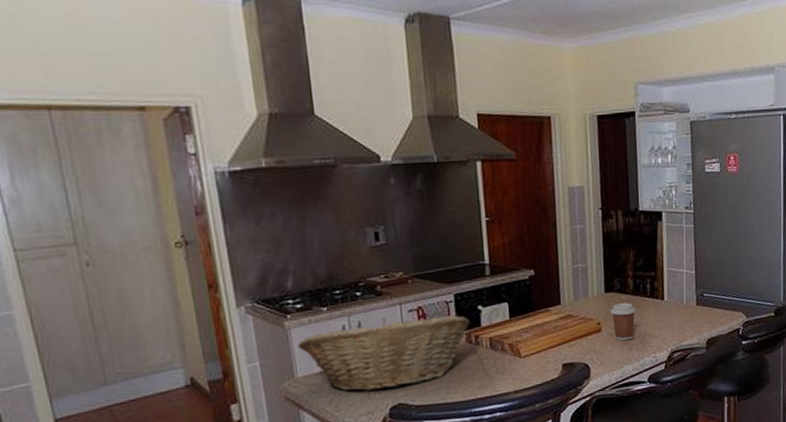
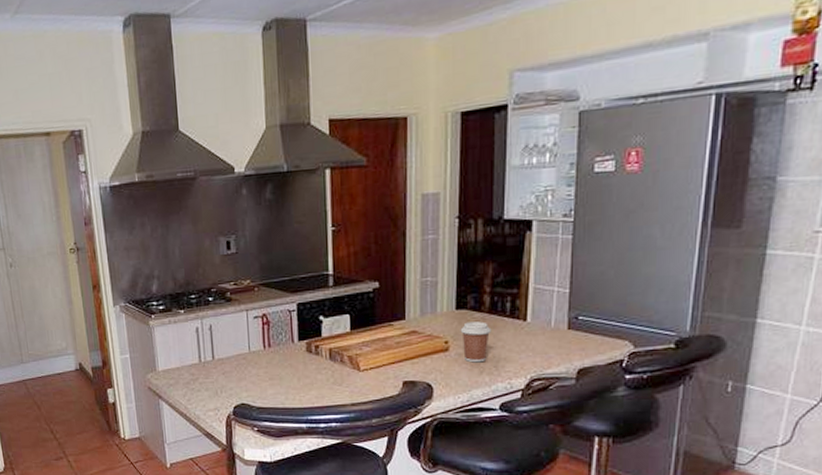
fruit basket: present [297,315,470,391] -> none [159,321,311,390]

